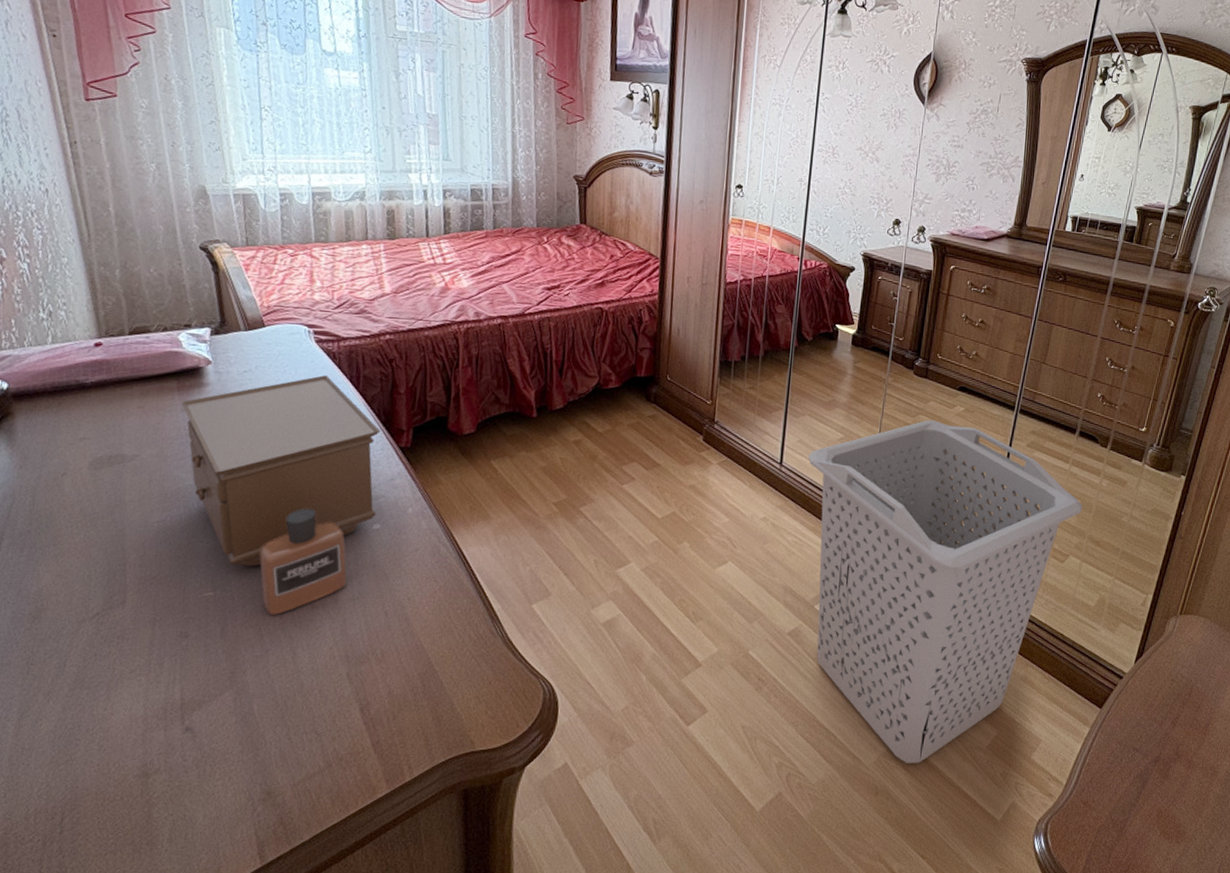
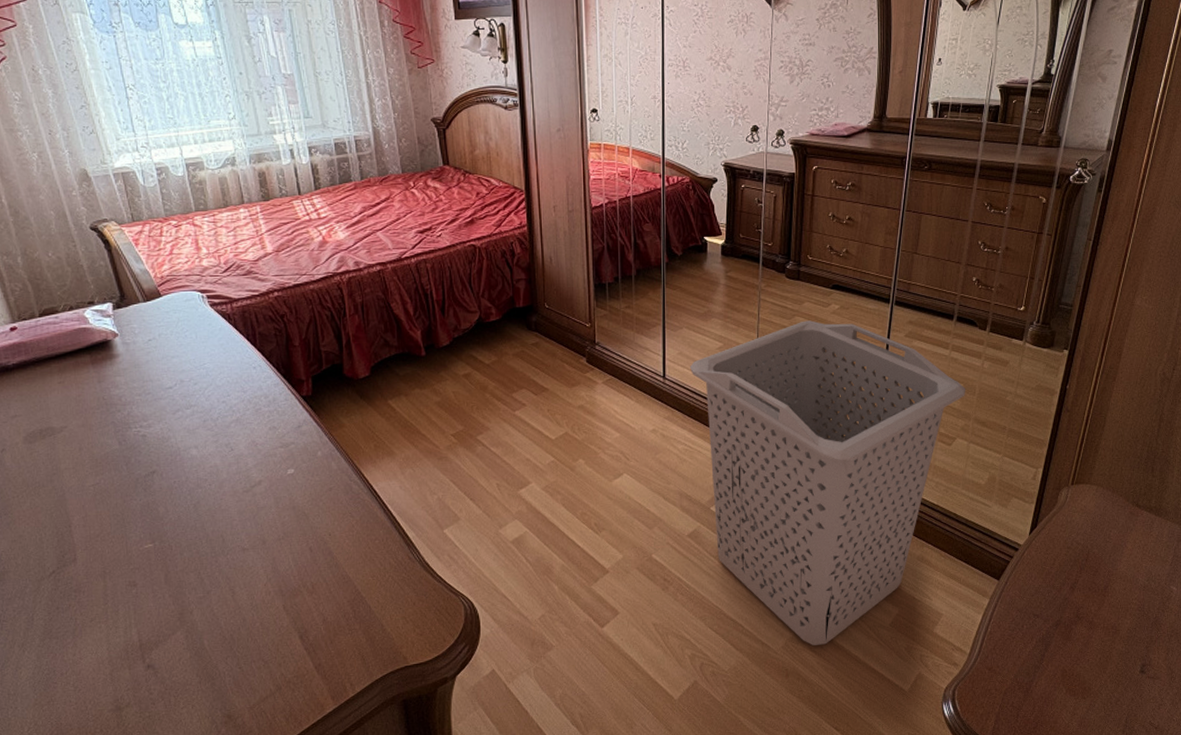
jewelry box: present [181,375,381,567] -> none [96,336,289,519]
perfume: present [259,508,347,616] -> none [188,461,271,561]

